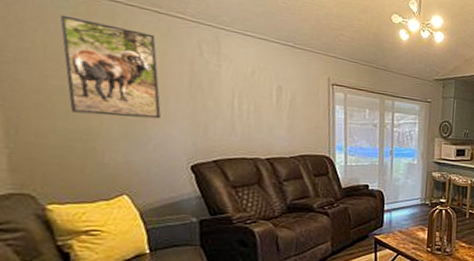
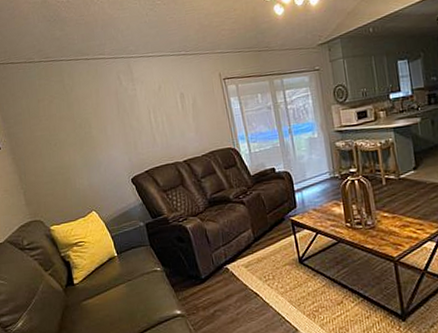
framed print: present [59,14,161,119] -> none [32,78,104,153]

